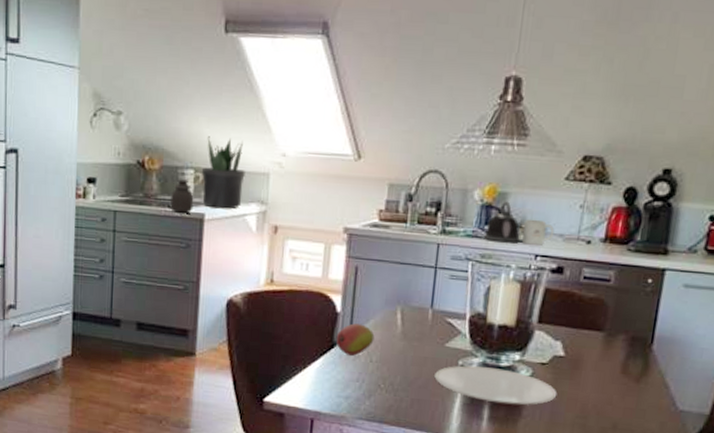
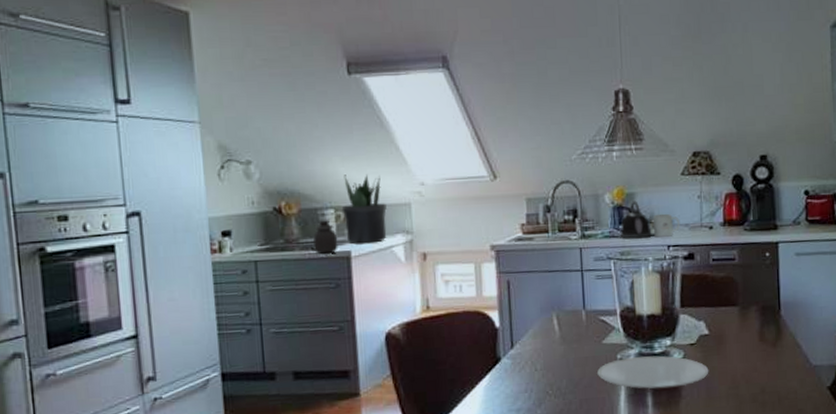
fruit: present [335,323,375,356] -> none [499,335,536,368]

